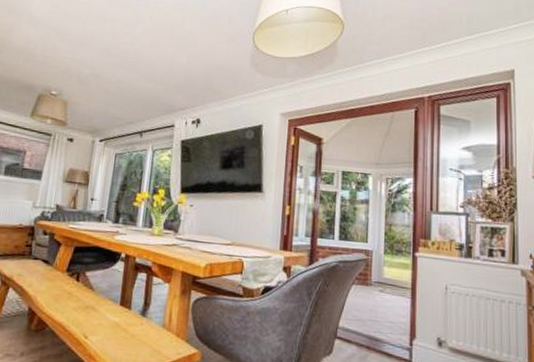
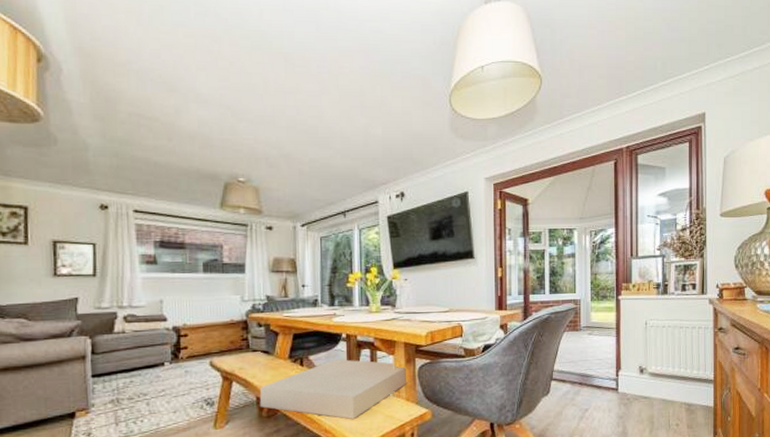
stone slab: none [30,279,186,349] -> present [259,359,412,420]

